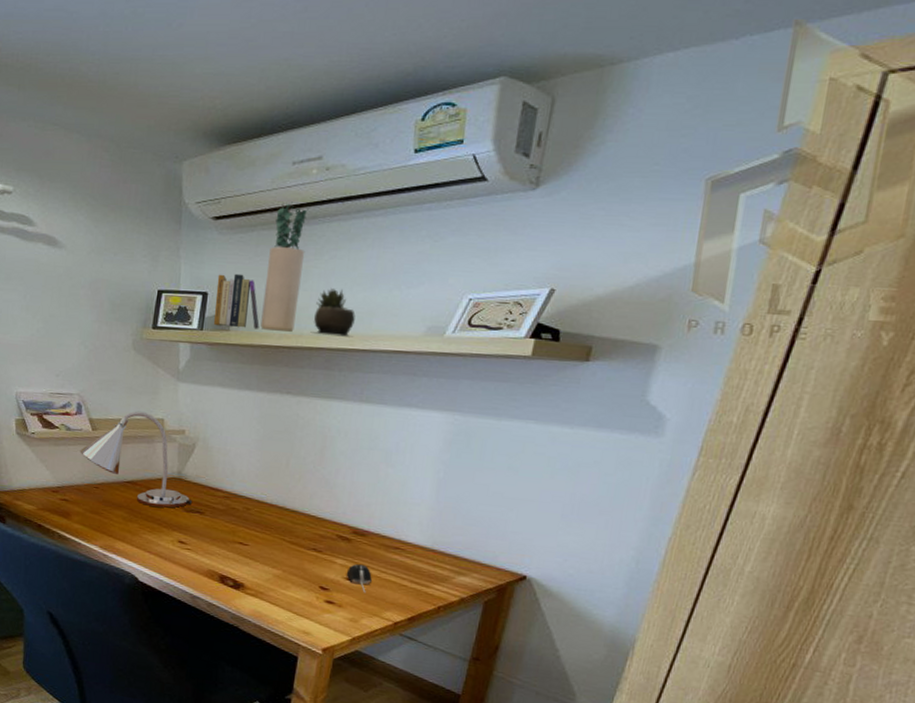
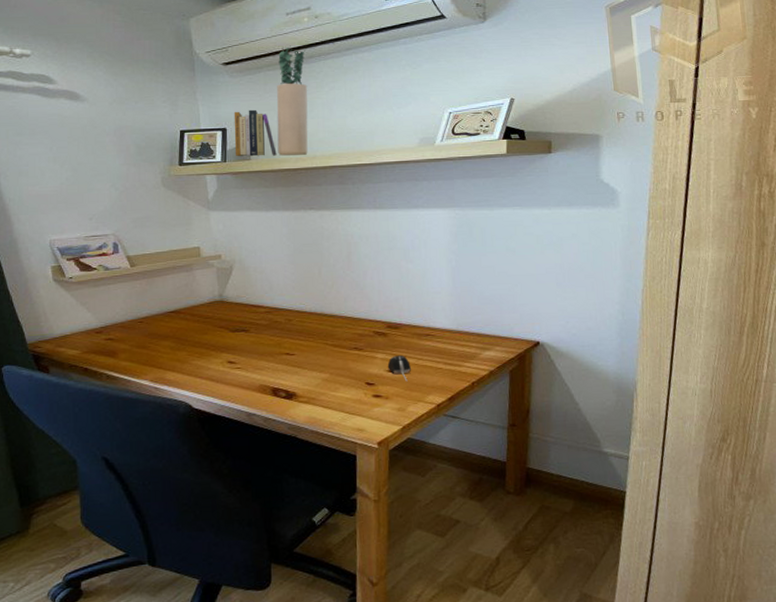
table lamp: present [80,411,192,508] -> none [120,242,236,332]
succulent plant: present [310,287,355,337] -> none [322,114,359,155]

